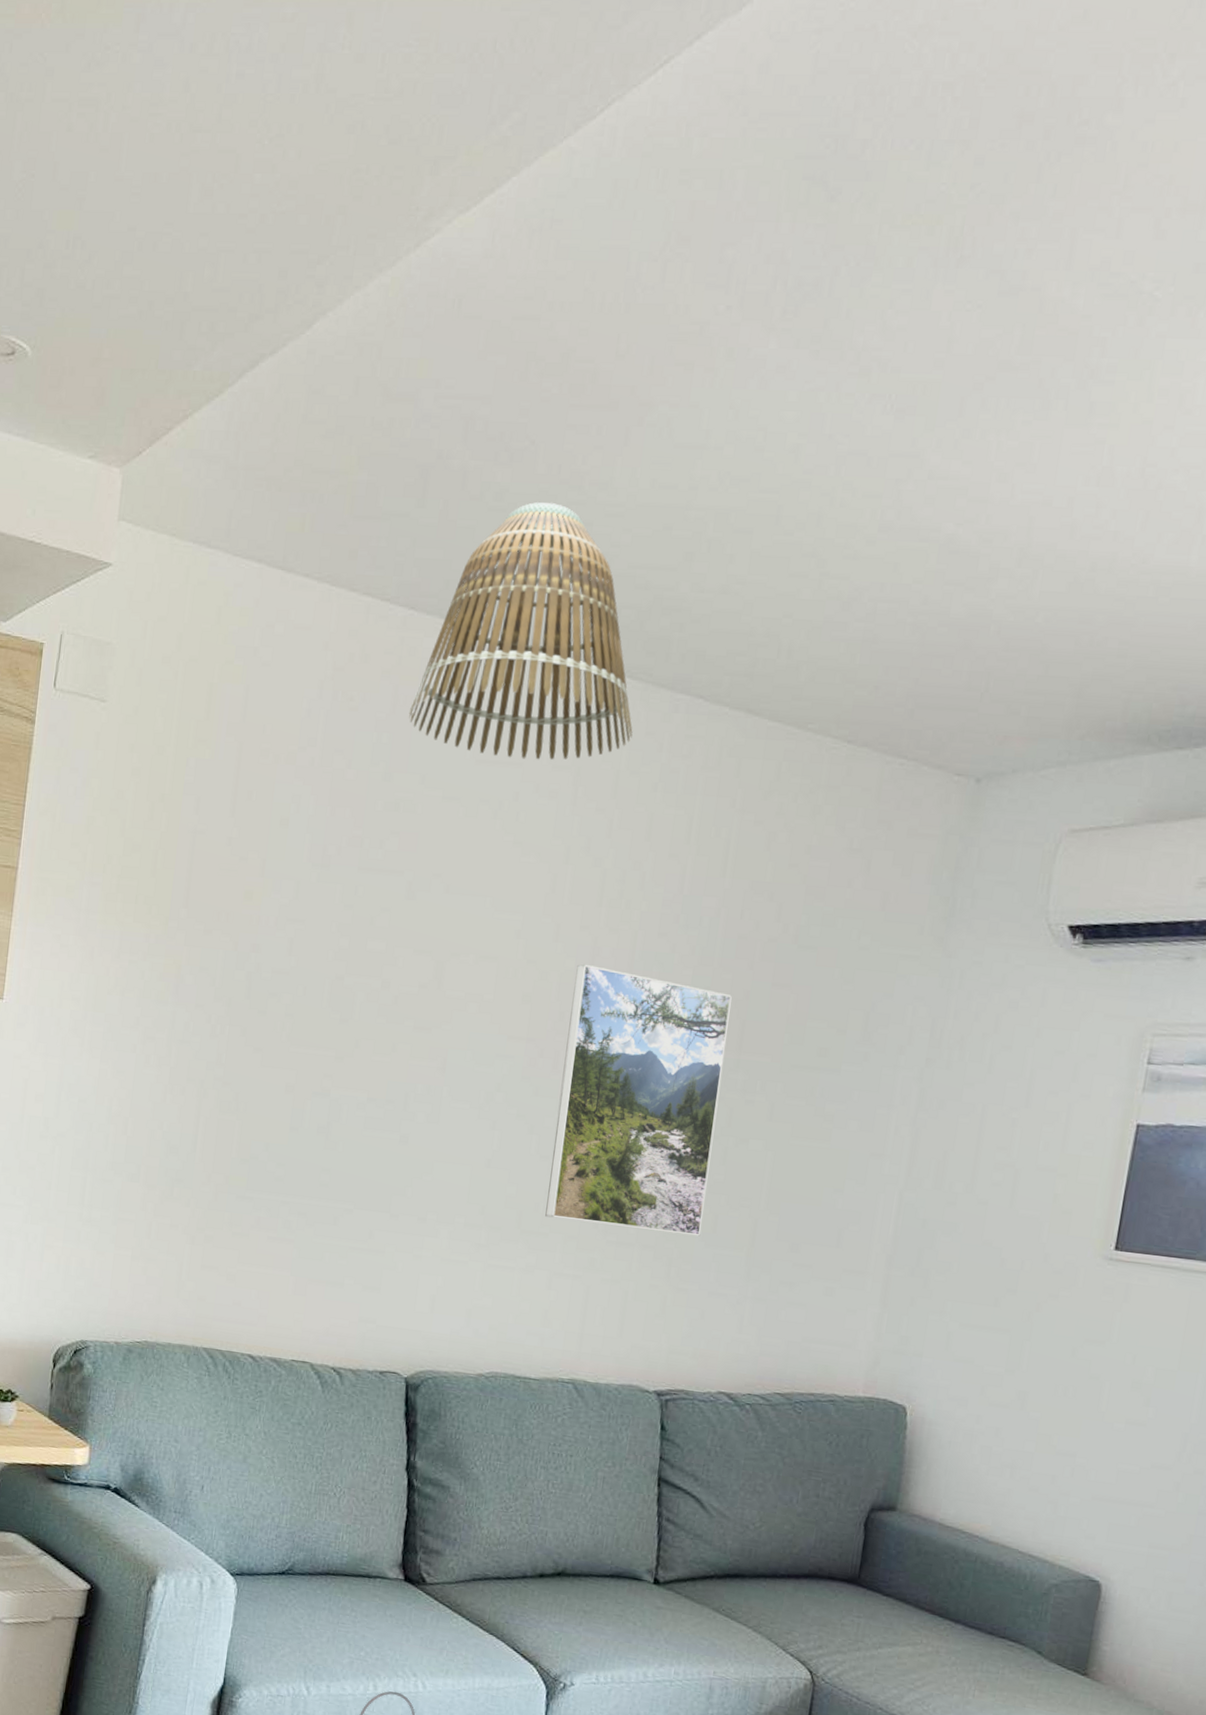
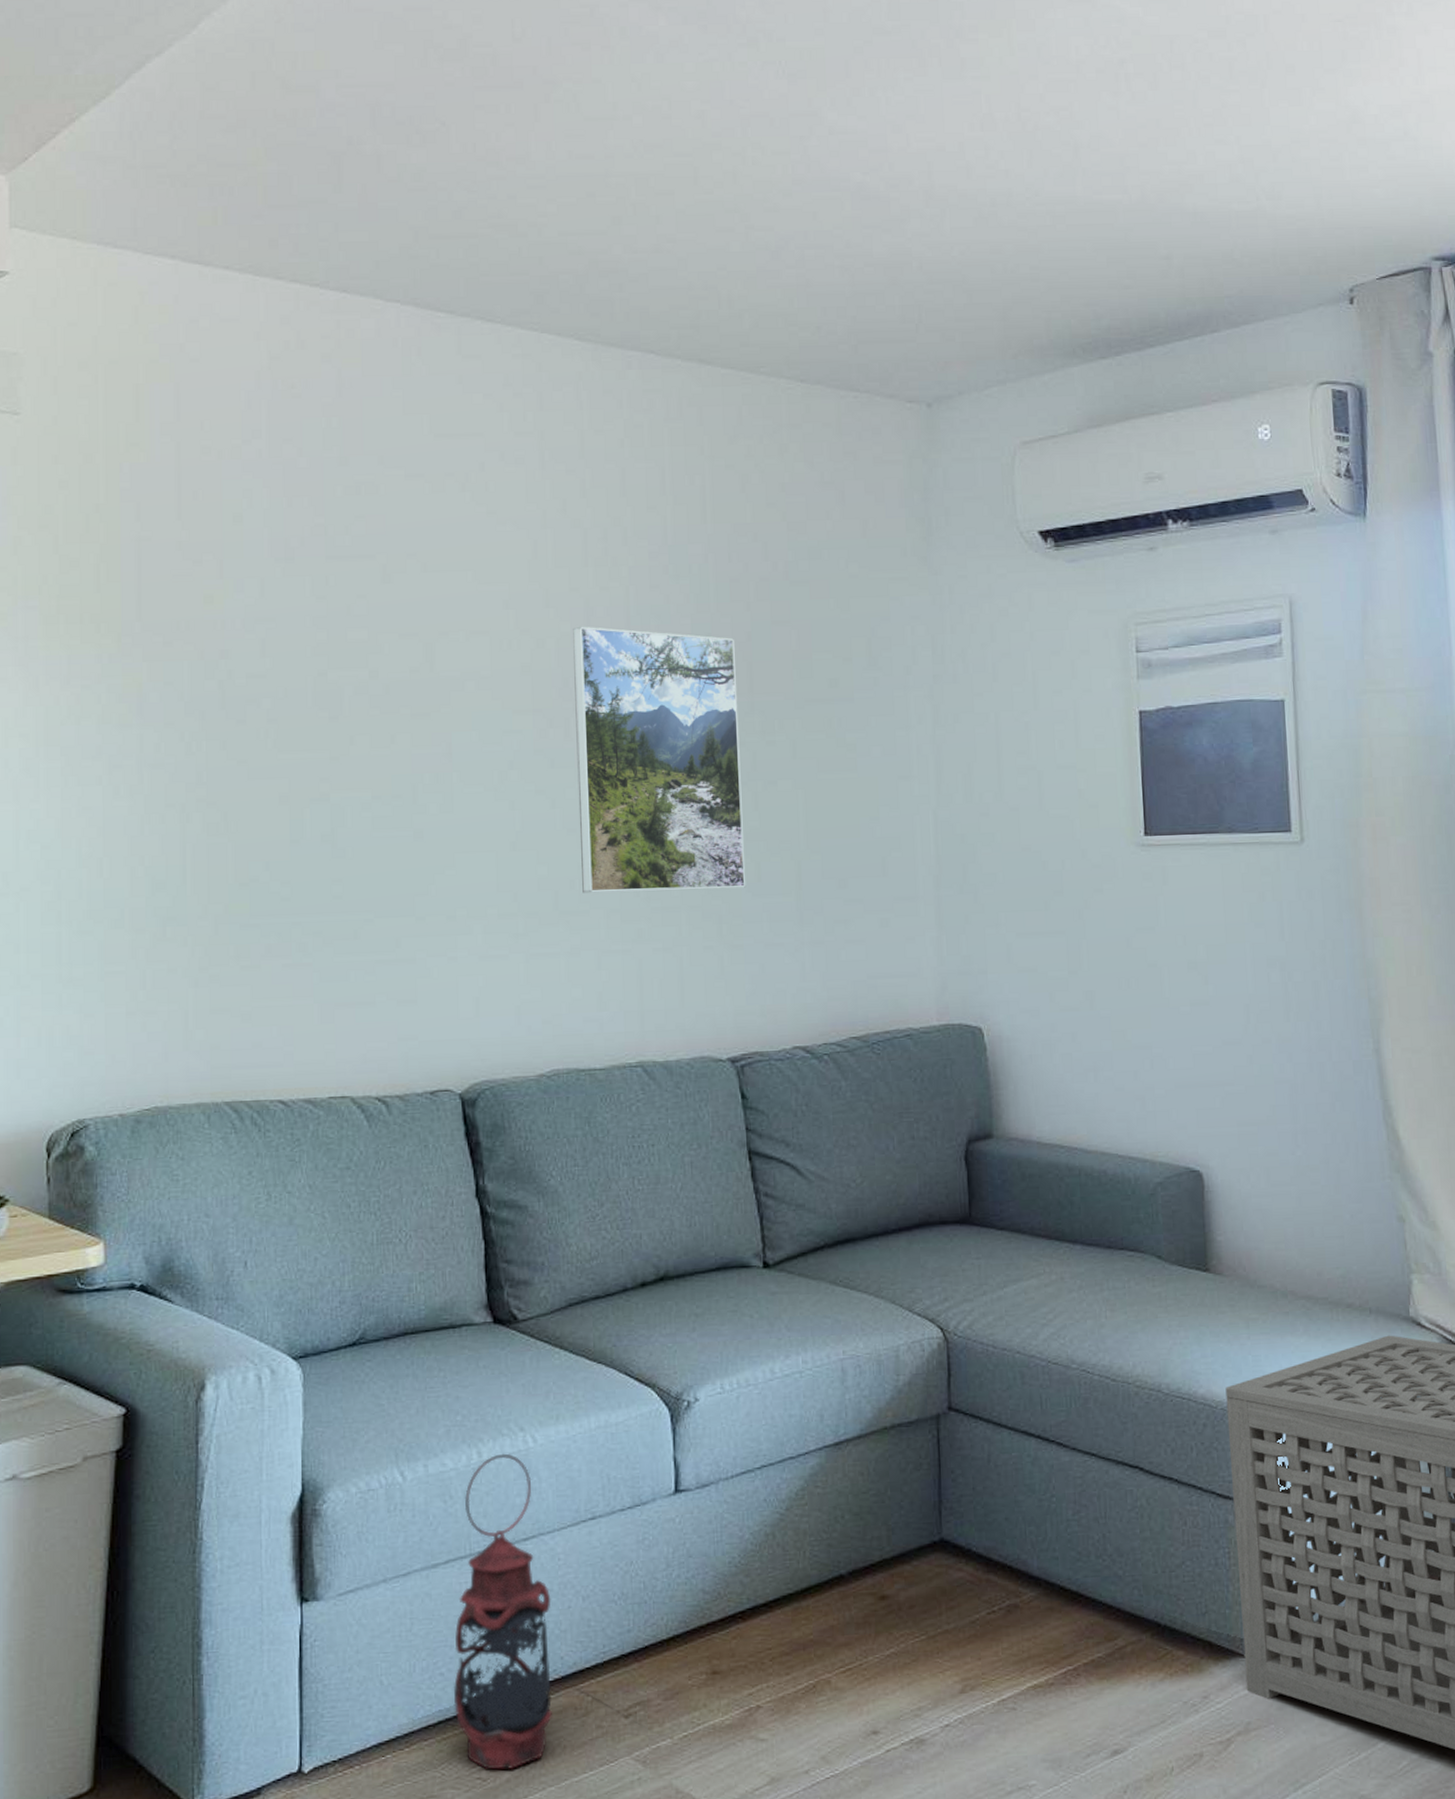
lamp shade: present [408,502,633,760] -> none [356,180,590,429]

